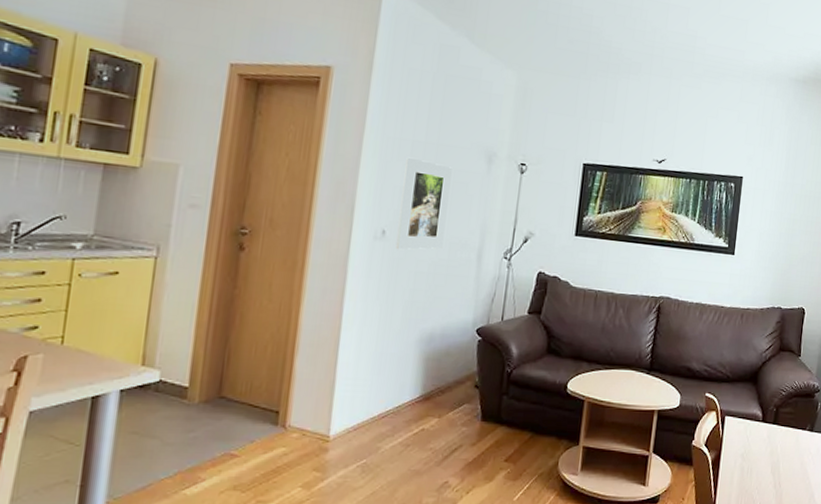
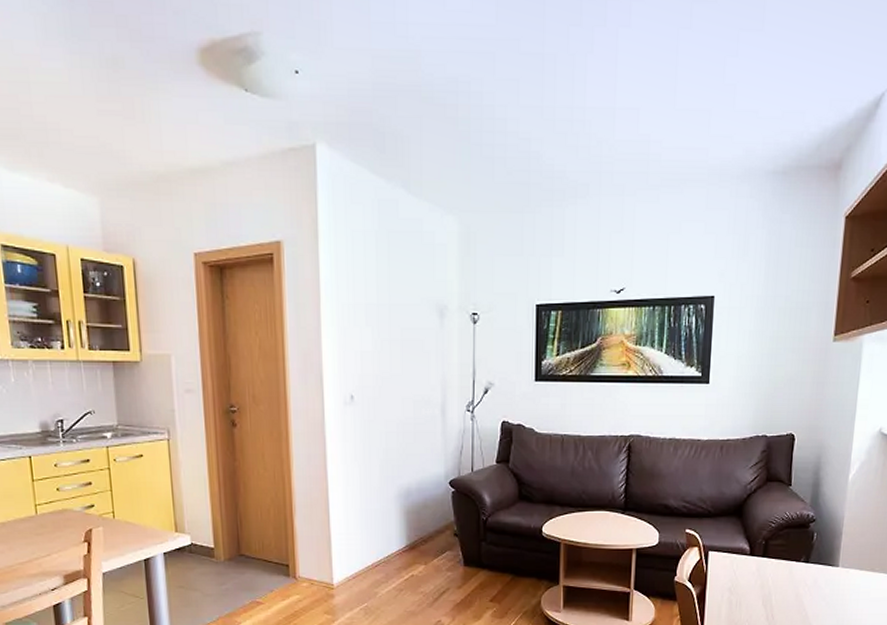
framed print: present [395,157,452,250] -> none [362,321,408,413]

